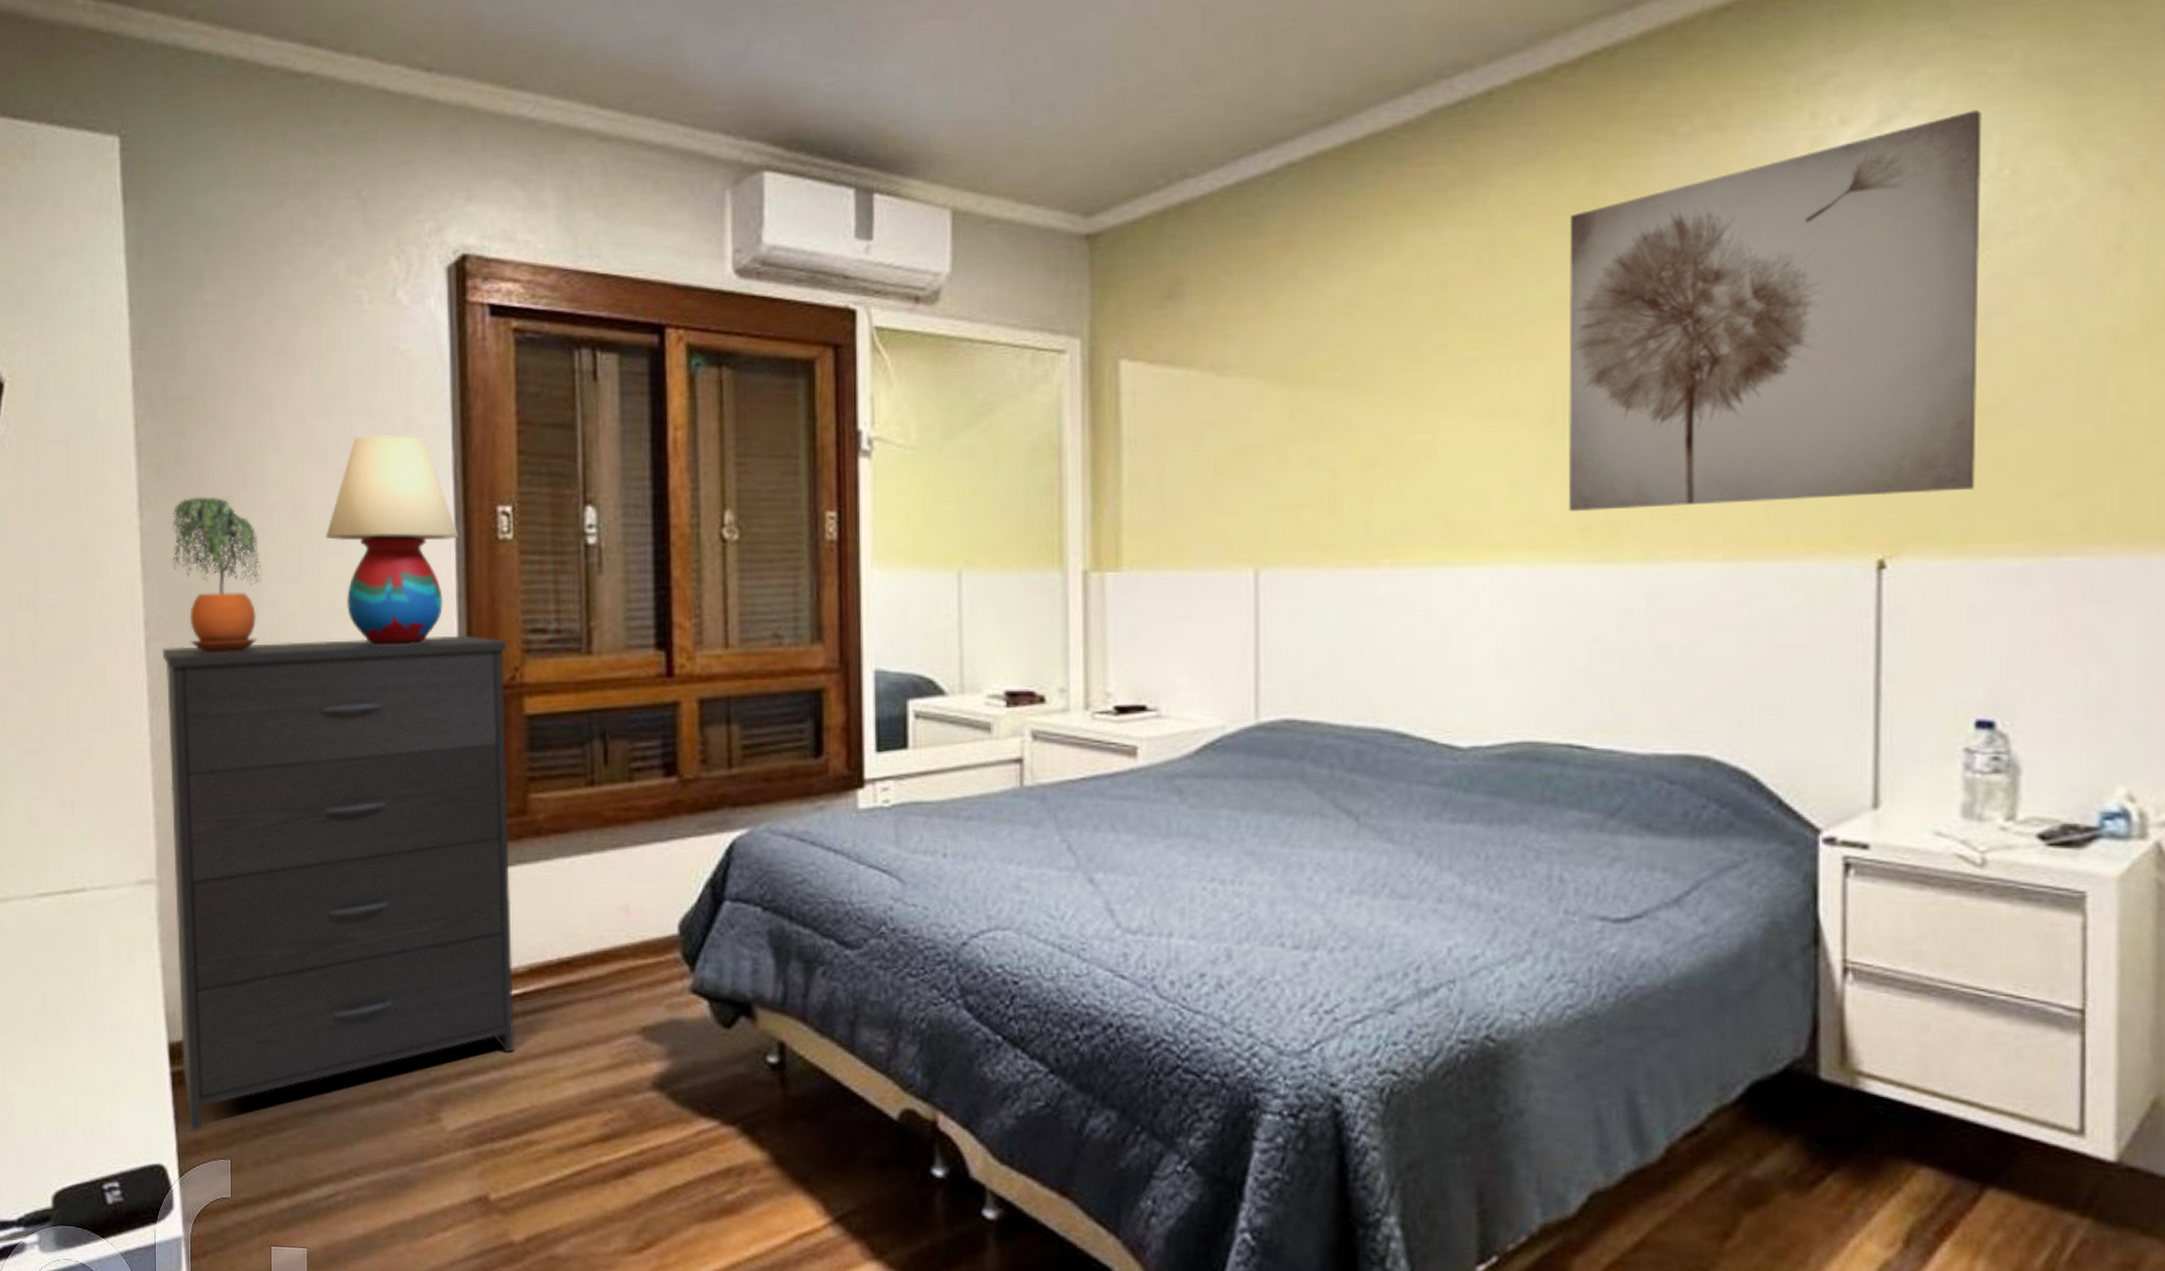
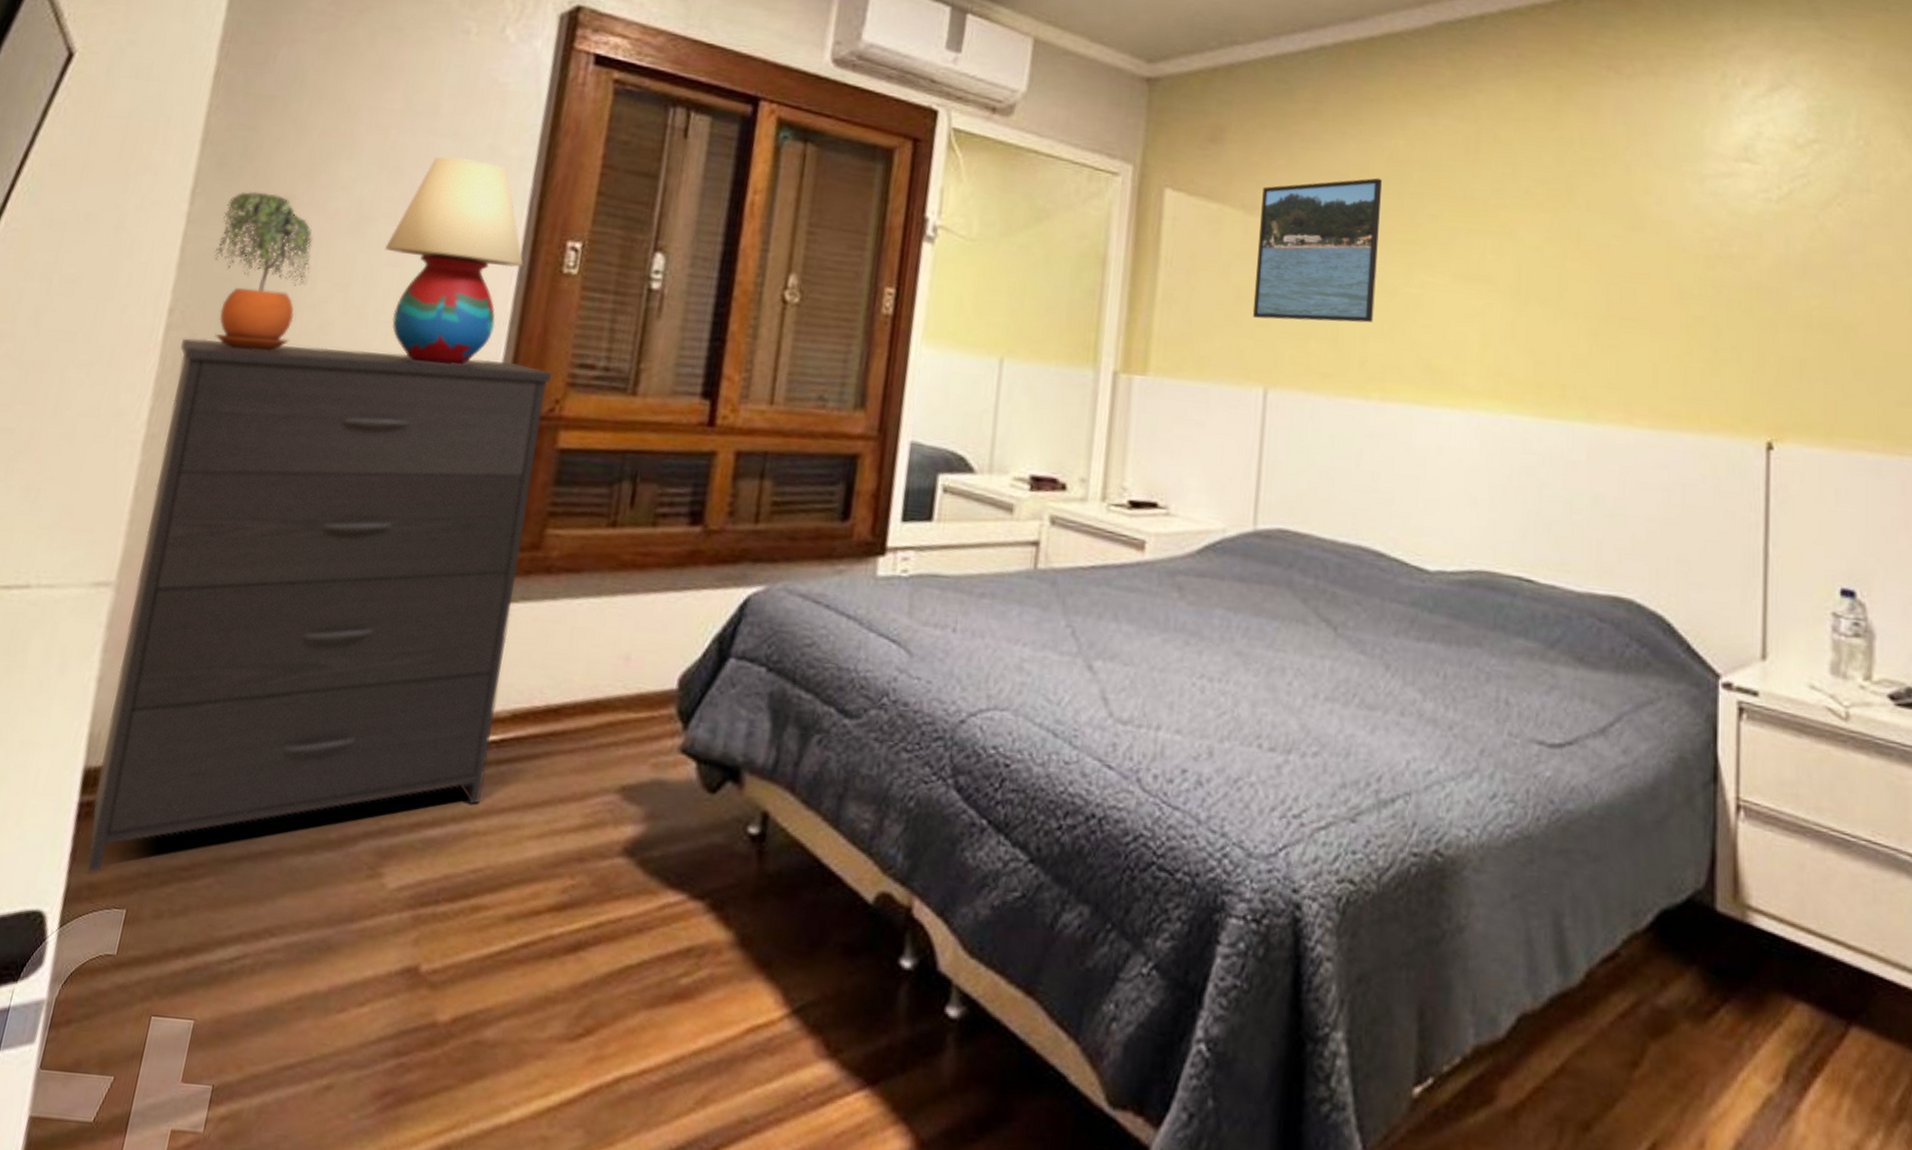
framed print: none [1233,311,1377,493] -> present [1252,178,1383,323]
wall art: present [1568,110,1982,511] -> none [1527,91,1844,392]

